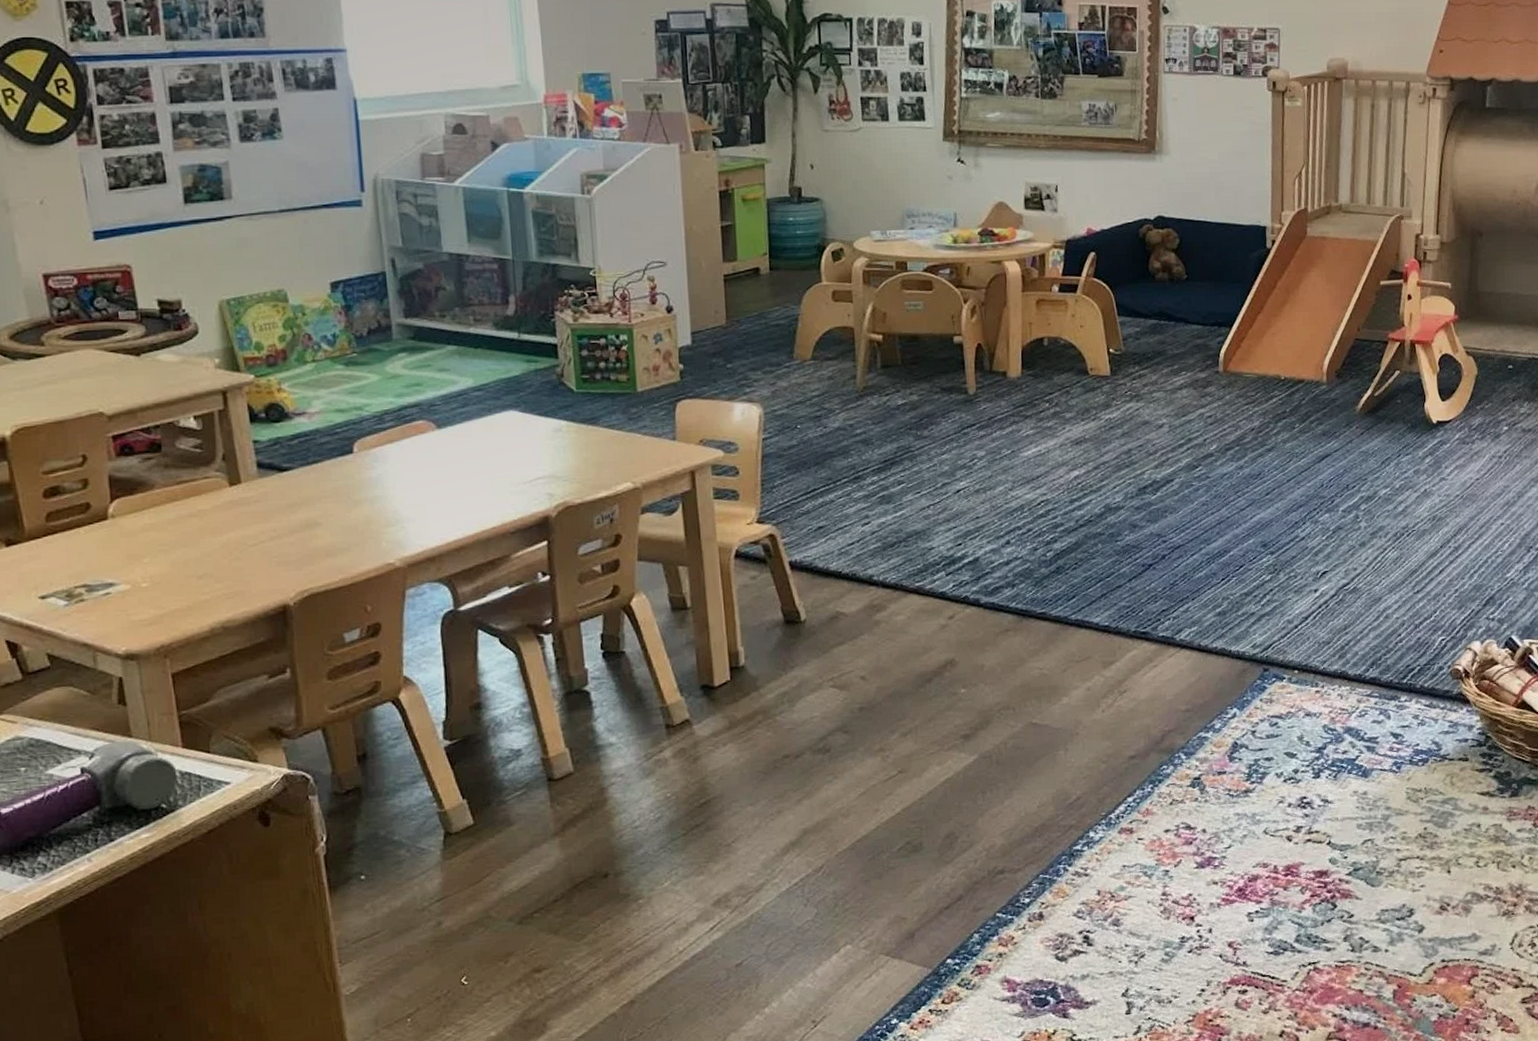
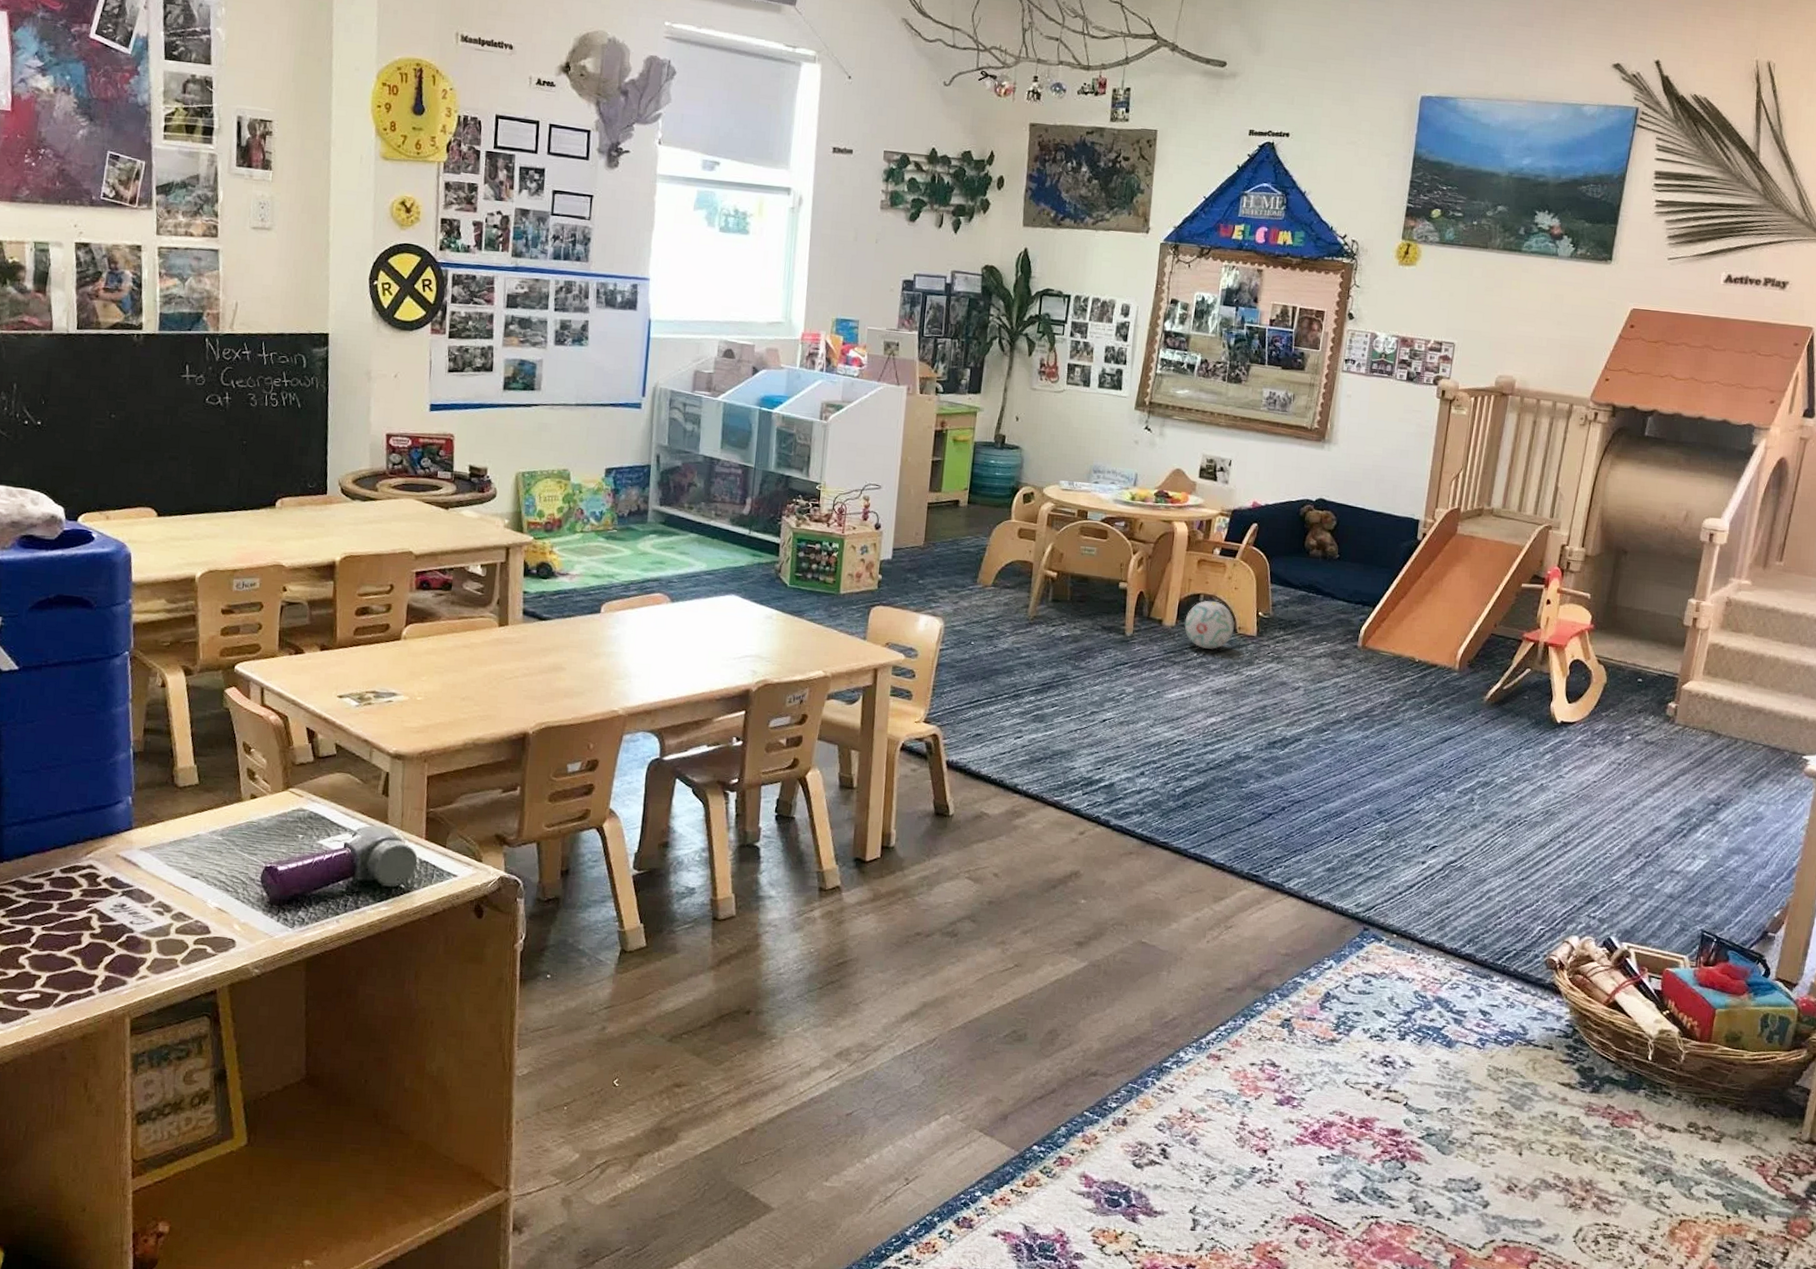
ball: none [1031,343,1086,397] -> present [1184,600,1235,649]

